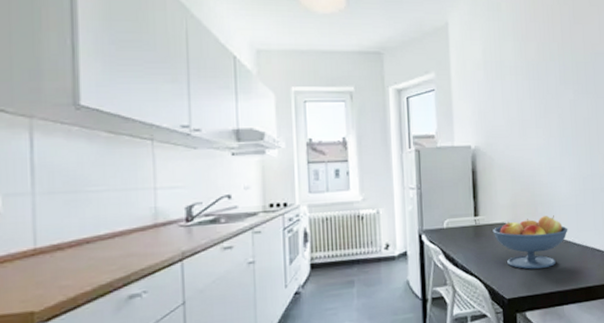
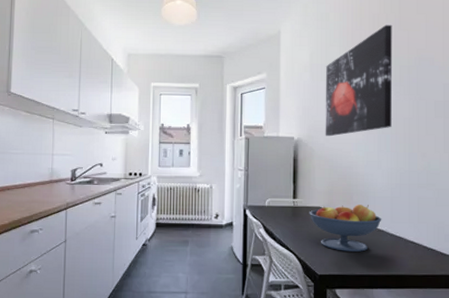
wall art: none [501,17,572,143] -> present [325,24,393,137]

